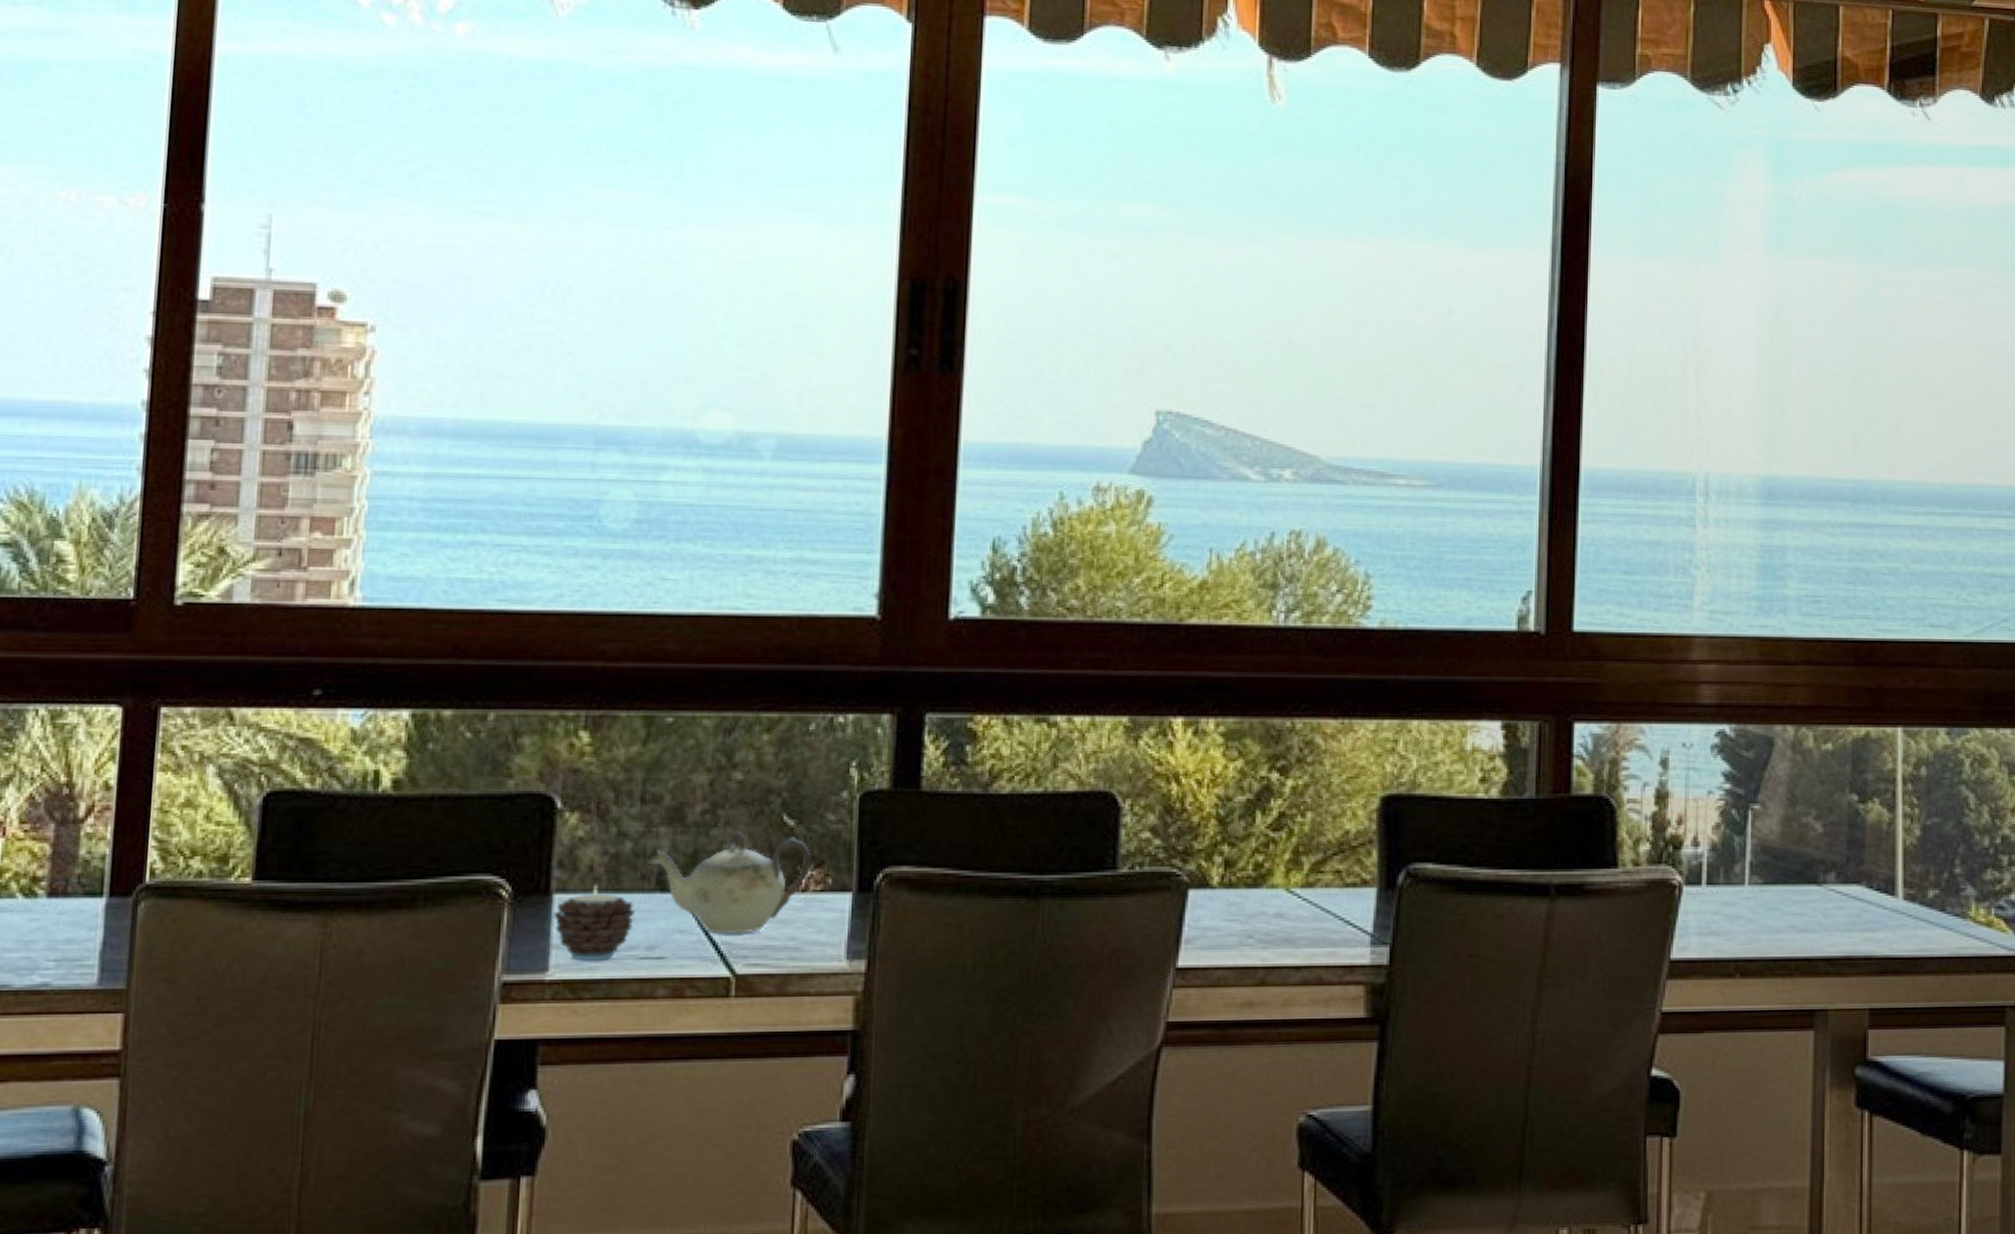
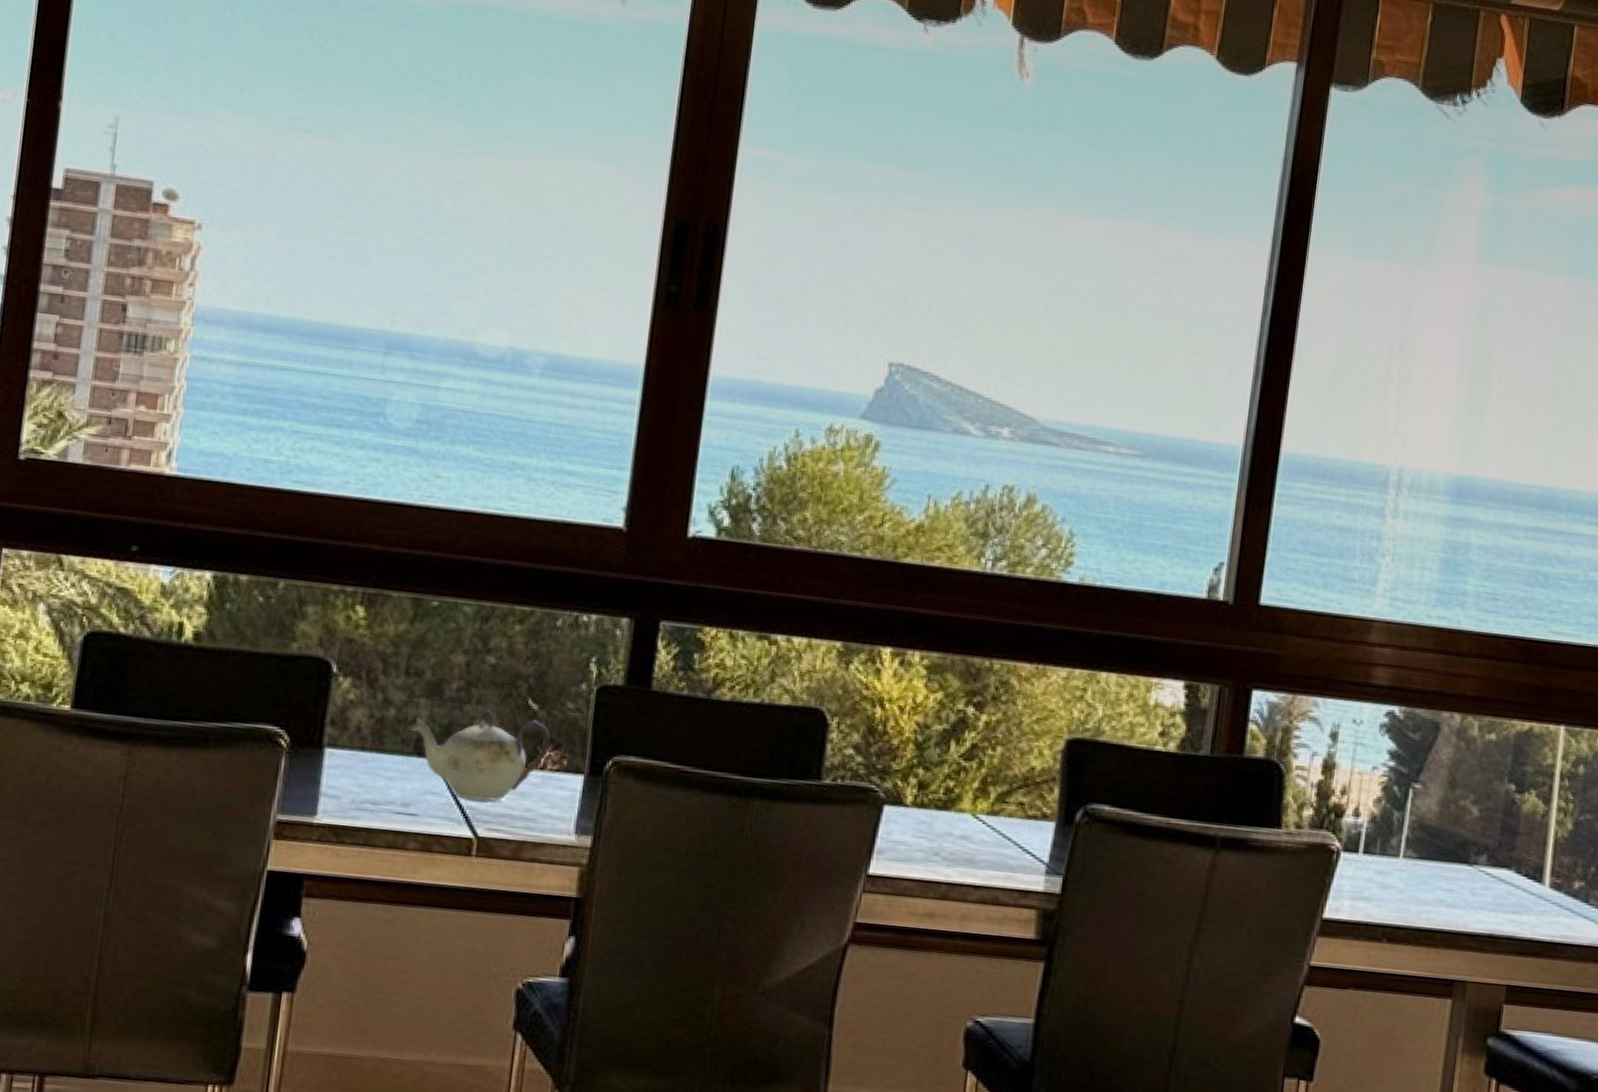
candle: present [553,885,635,961] -> none [324,744,394,811]

